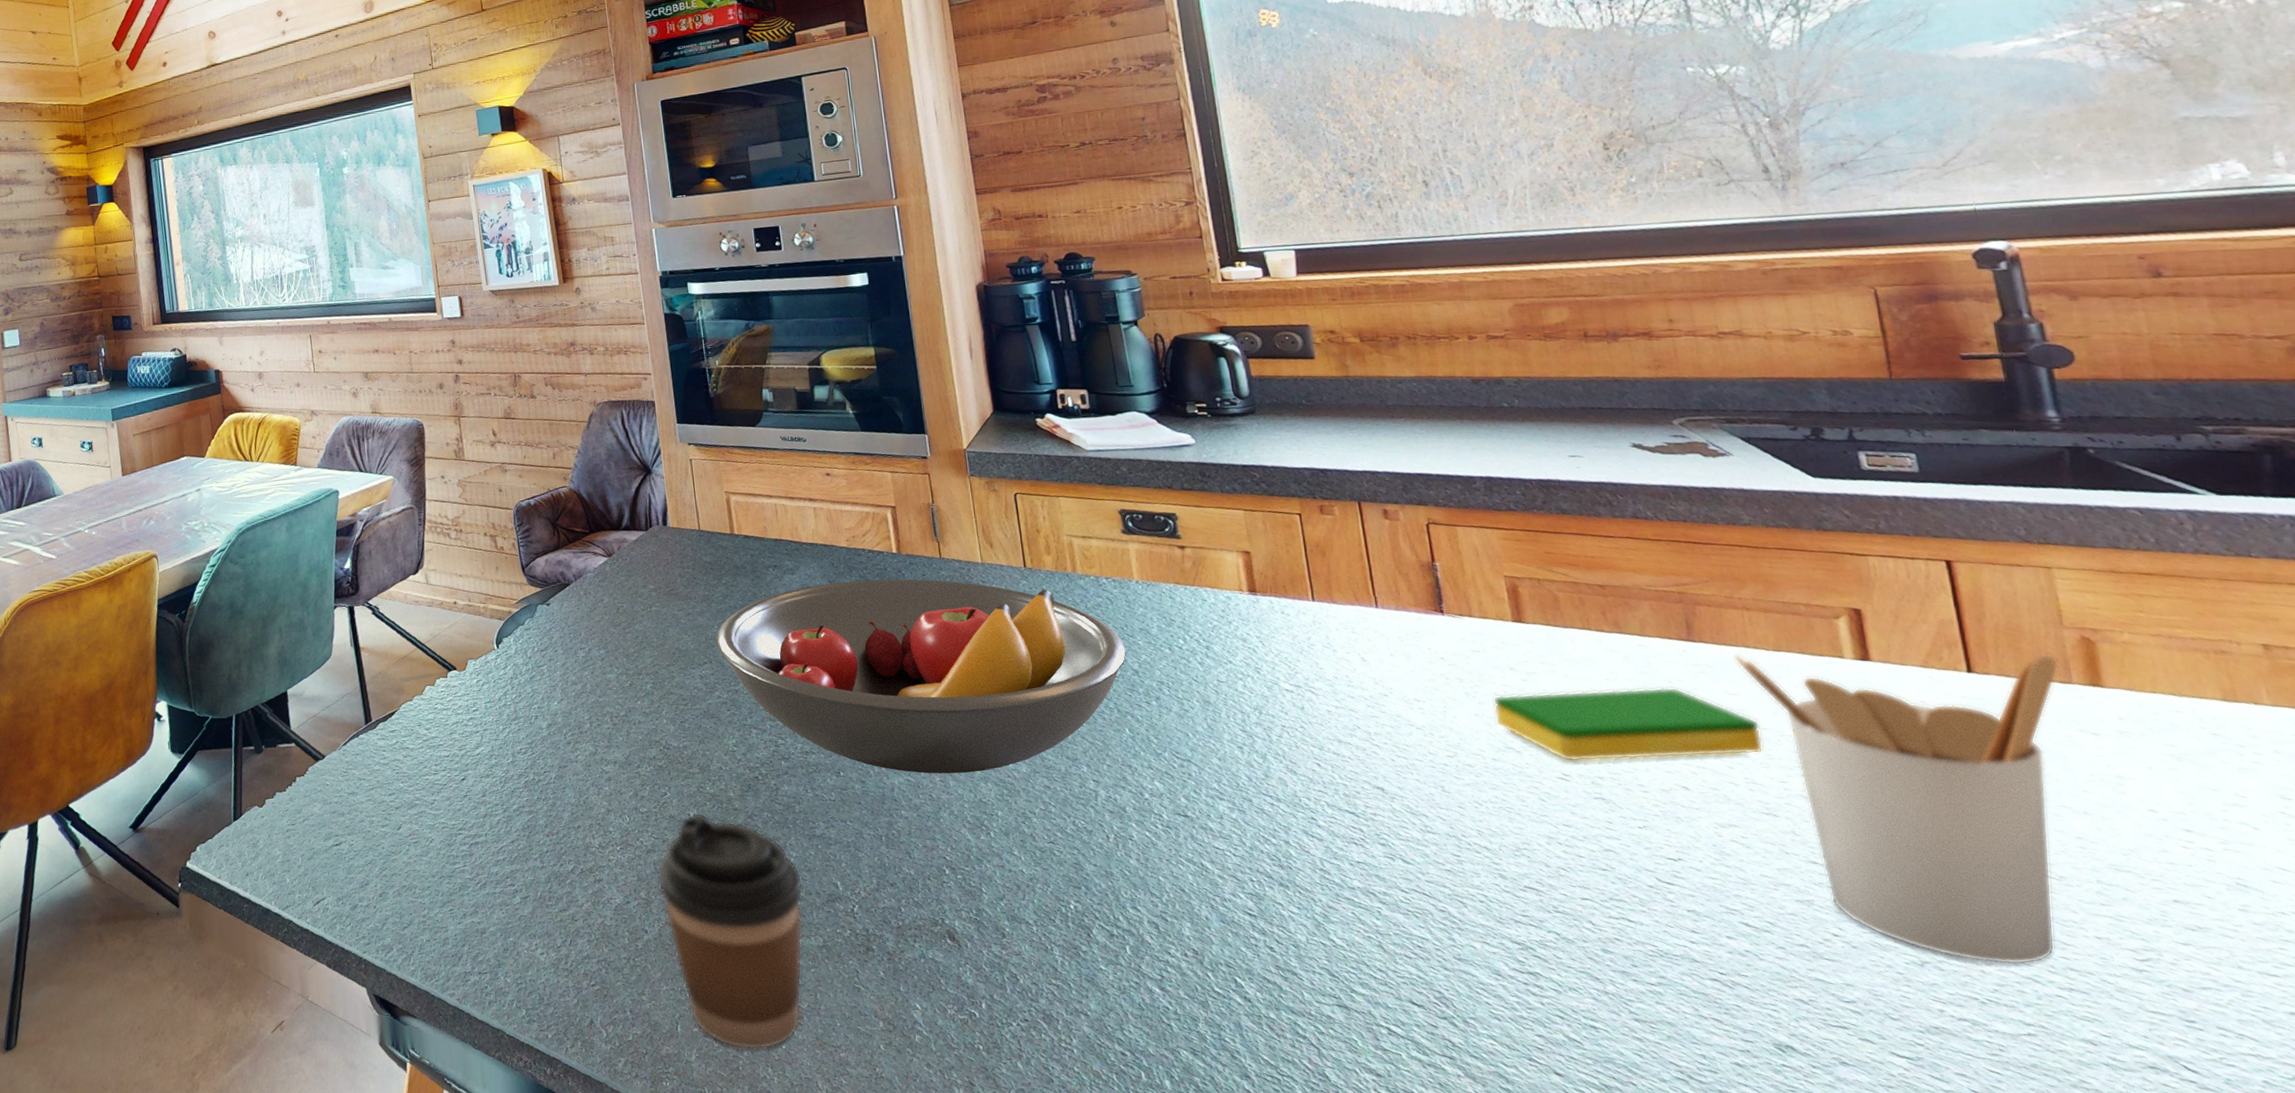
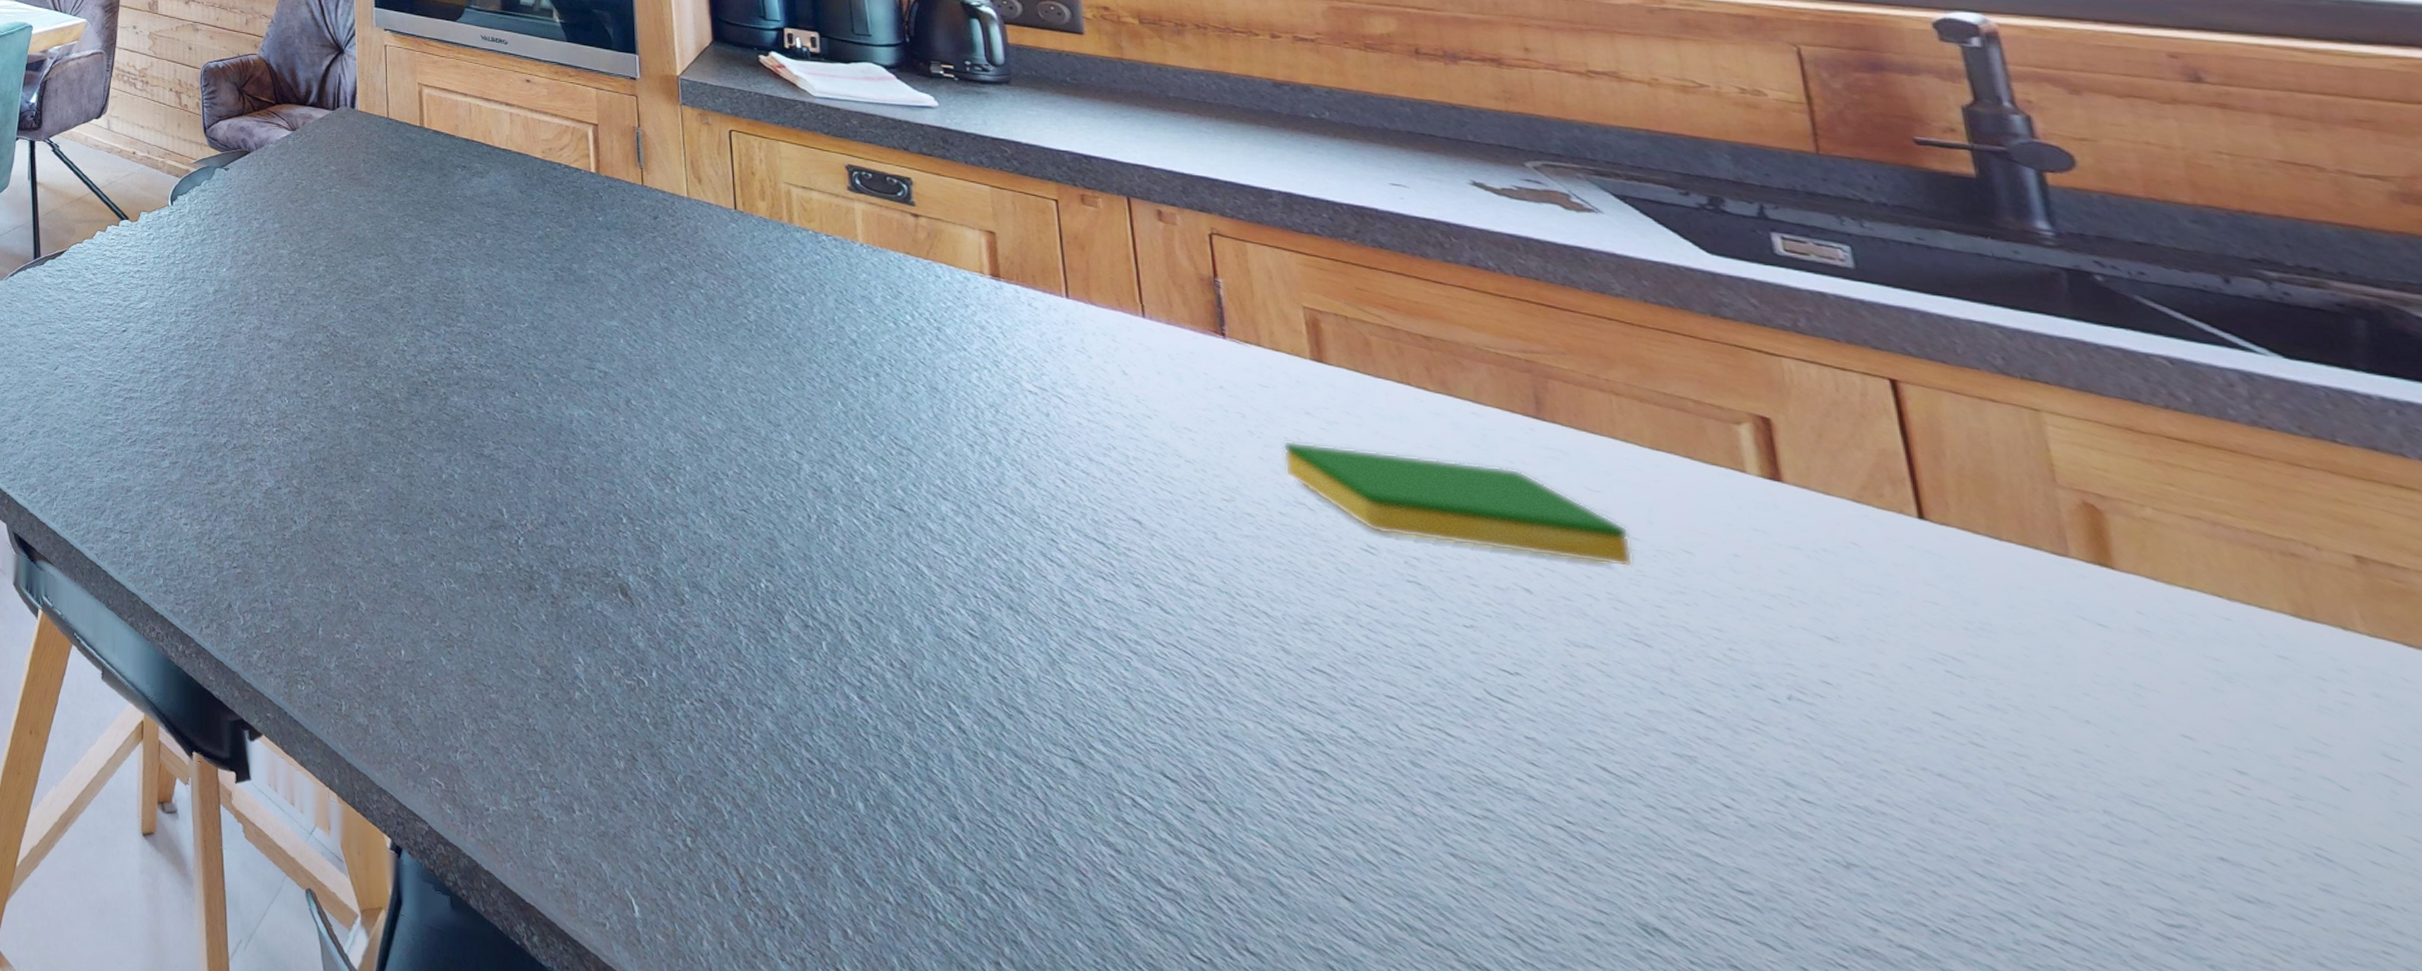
coffee cup: present [656,812,803,1051] -> none [312,407,466,673]
fruit bowl: present [716,579,1126,774] -> none [395,193,844,420]
utensil holder: present [1734,652,2059,965] -> none [1597,444,2049,898]

